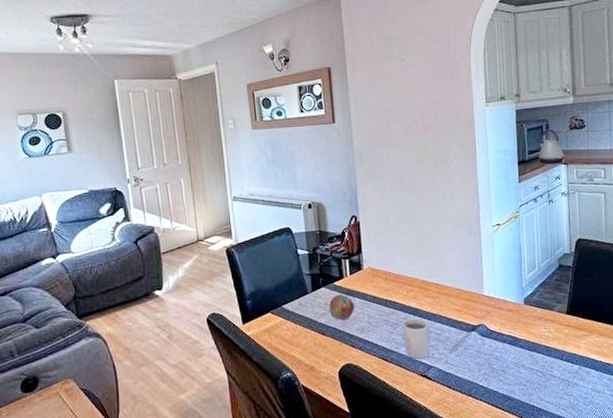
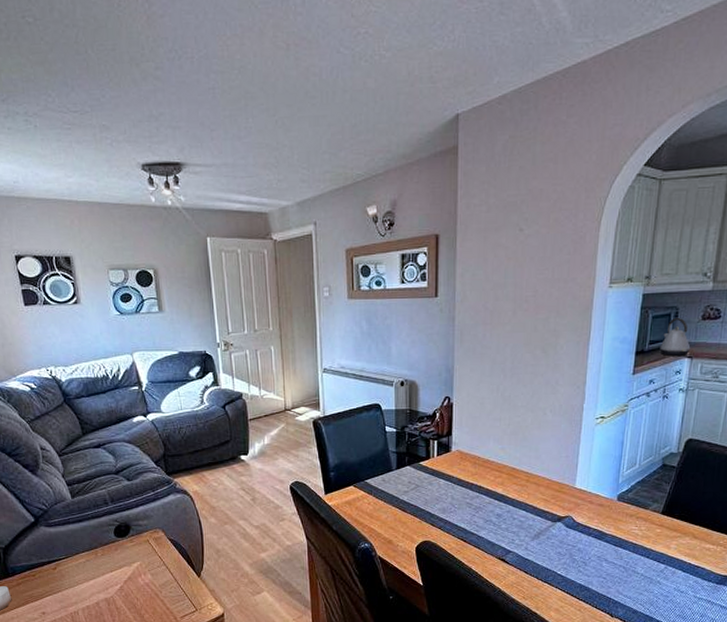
fruit: present [328,294,355,321] -> none [412,474,438,500]
mug: present [402,318,431,359] -> none [485,504,513,544]

